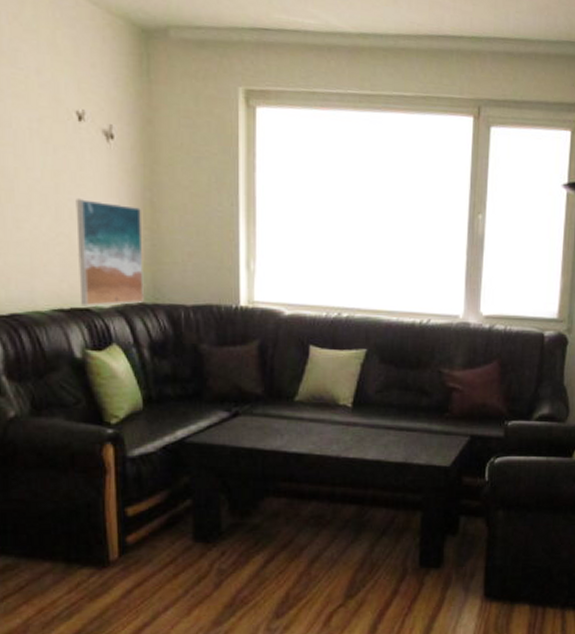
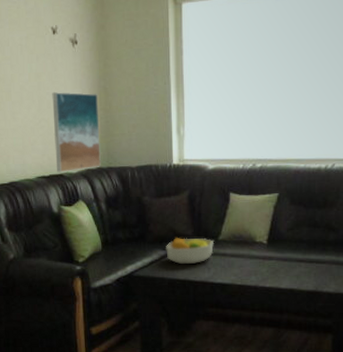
fruit bowl: none [228,397,288,430] -> present [166,238,214,265]

